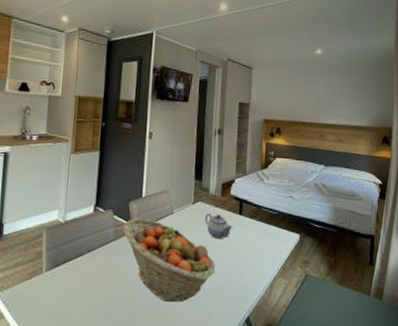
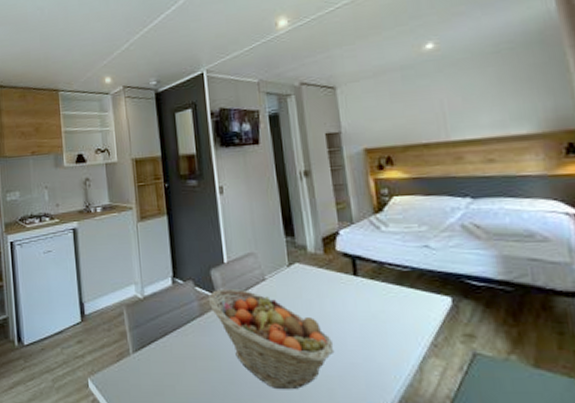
teapot: present [205,213,233,239] -> none [307,276,349,308]

